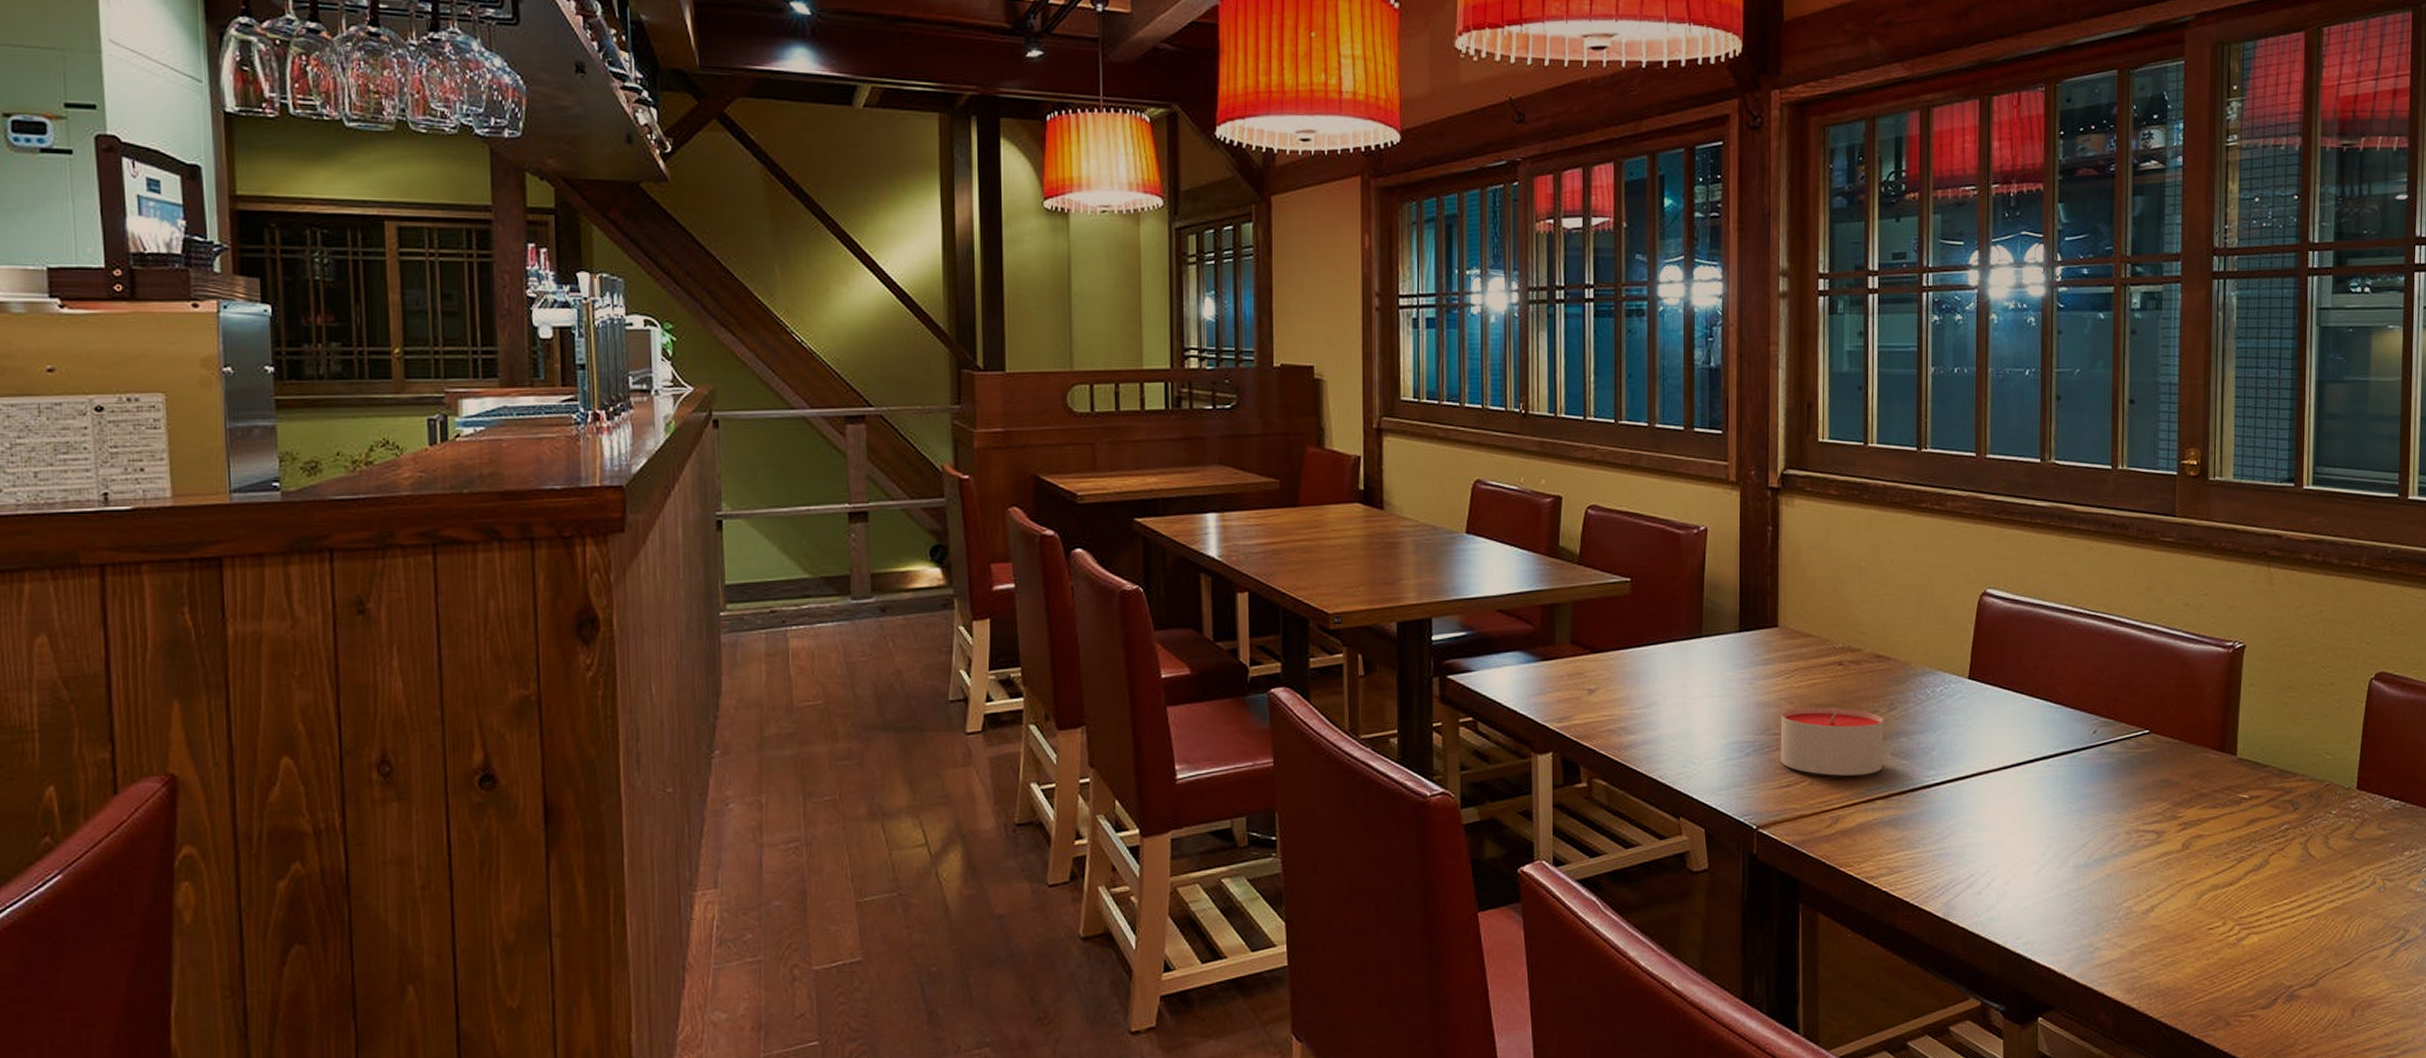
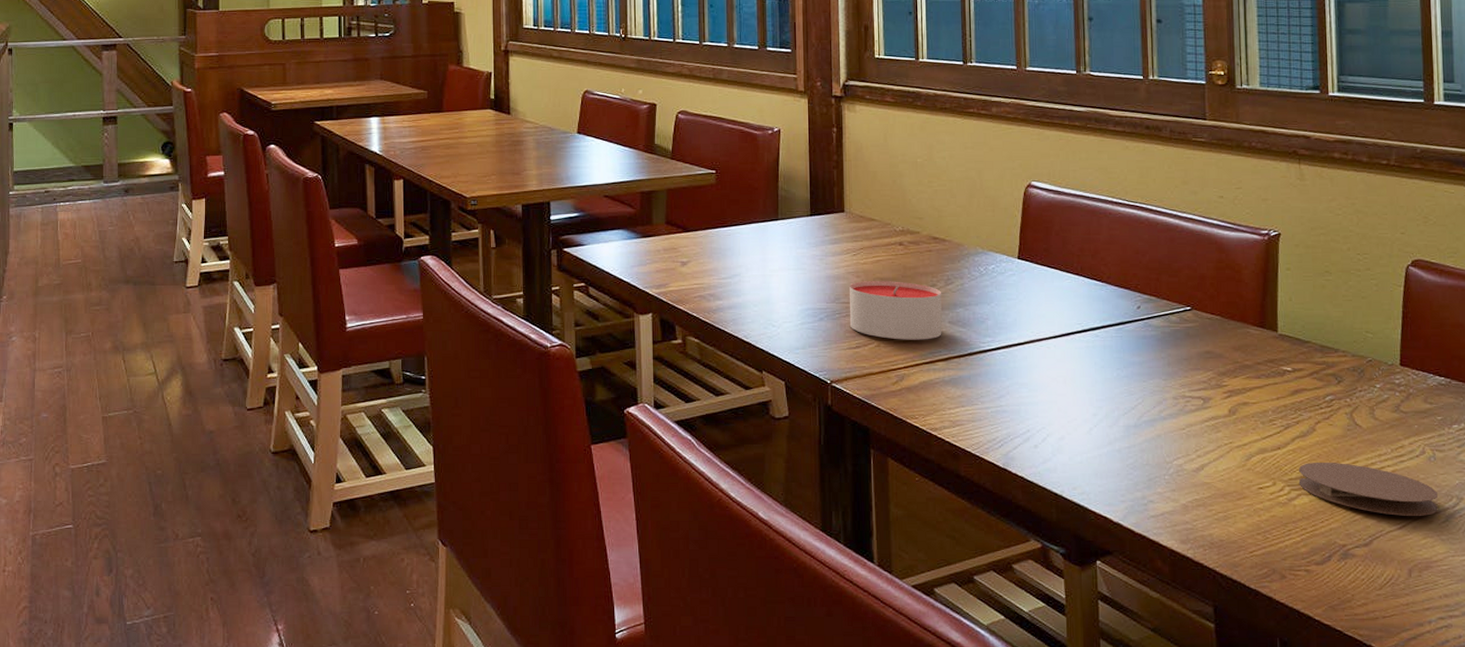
coaster: none [2249,897,2385,952] -> present [1298,461,1438,516]

